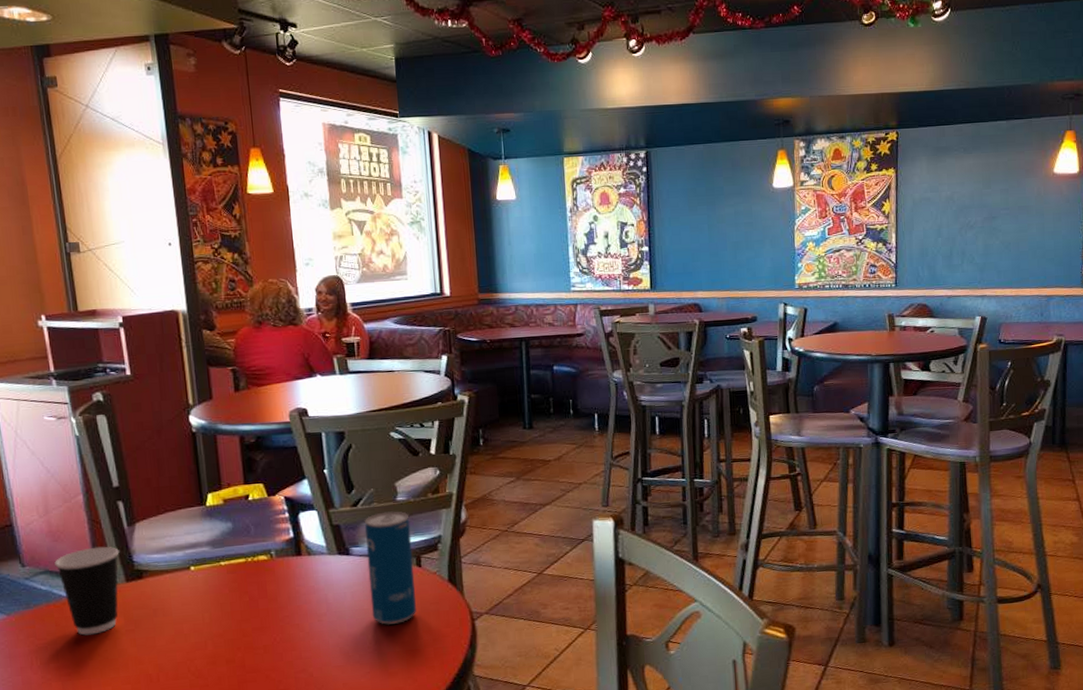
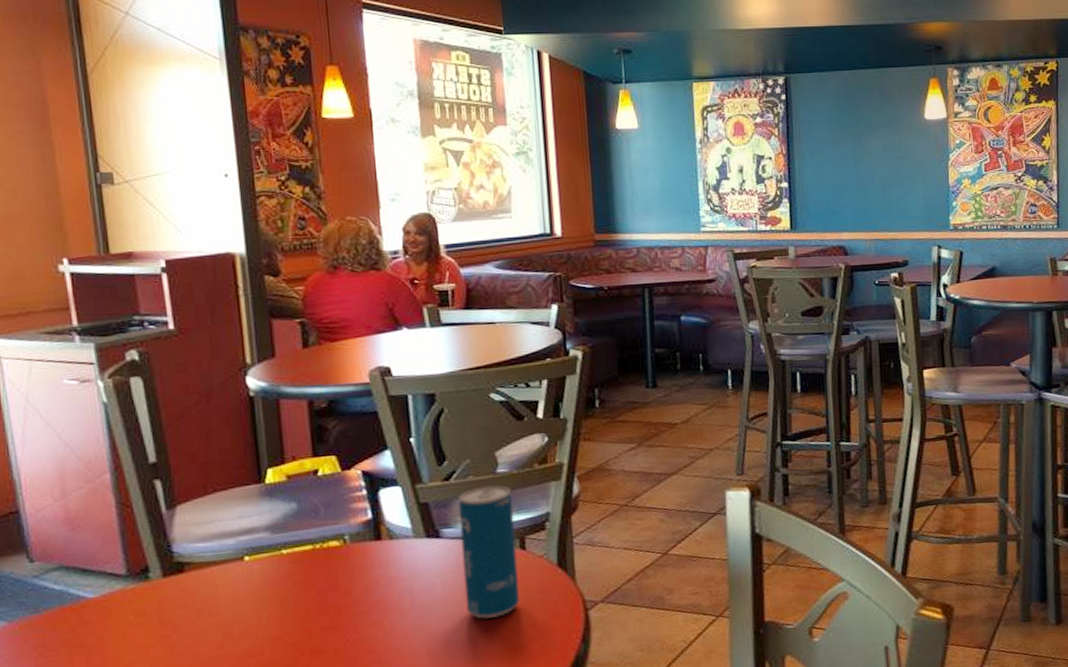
dixie cup: present [55,546,120,636] -> none [72,535,155,644]

